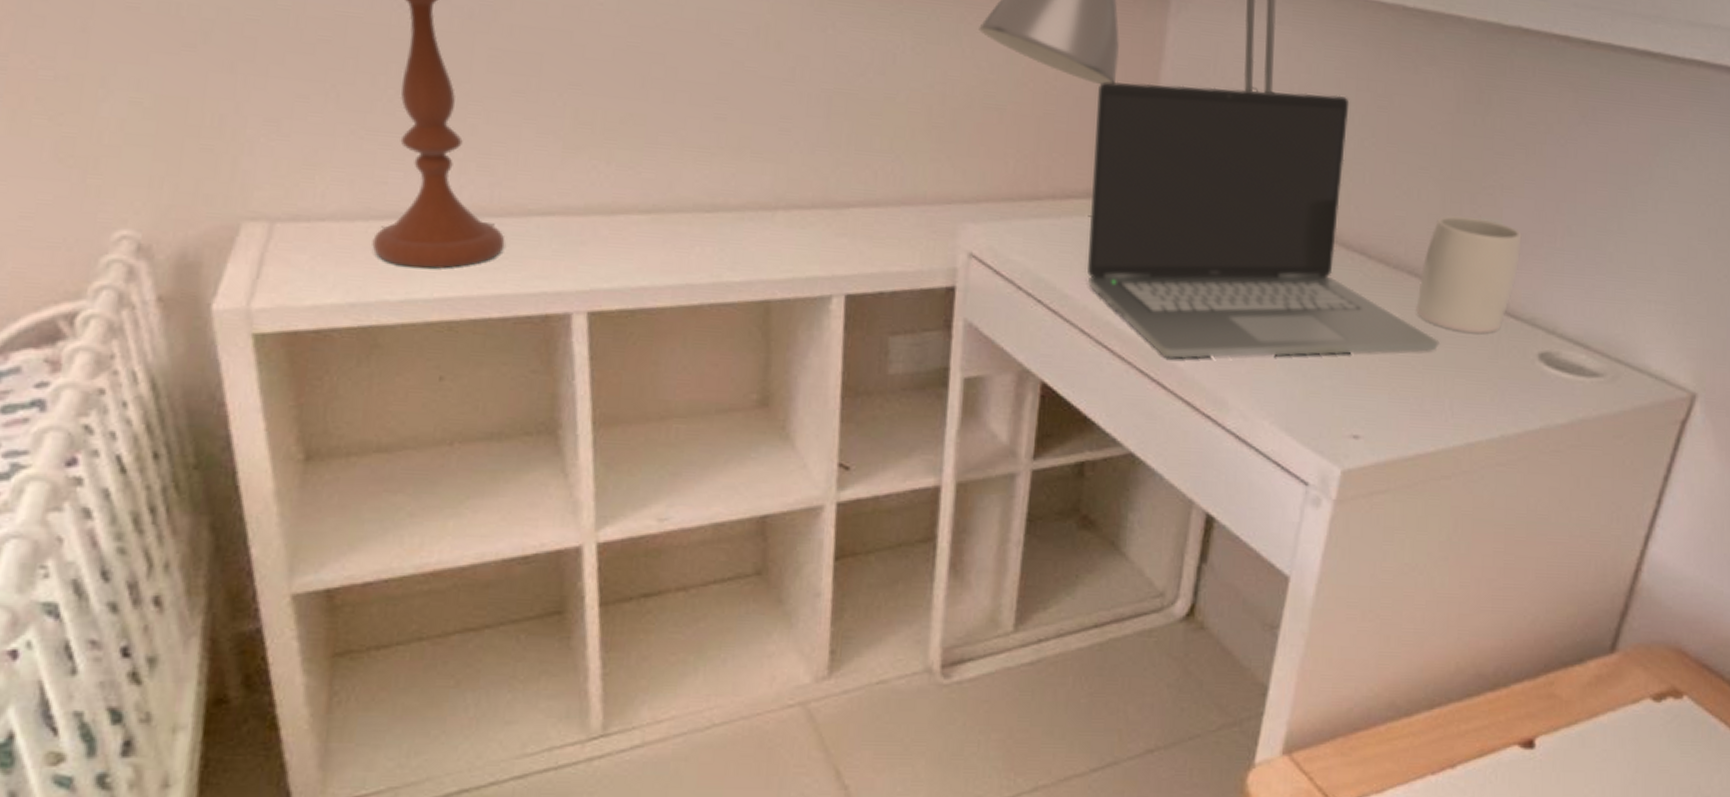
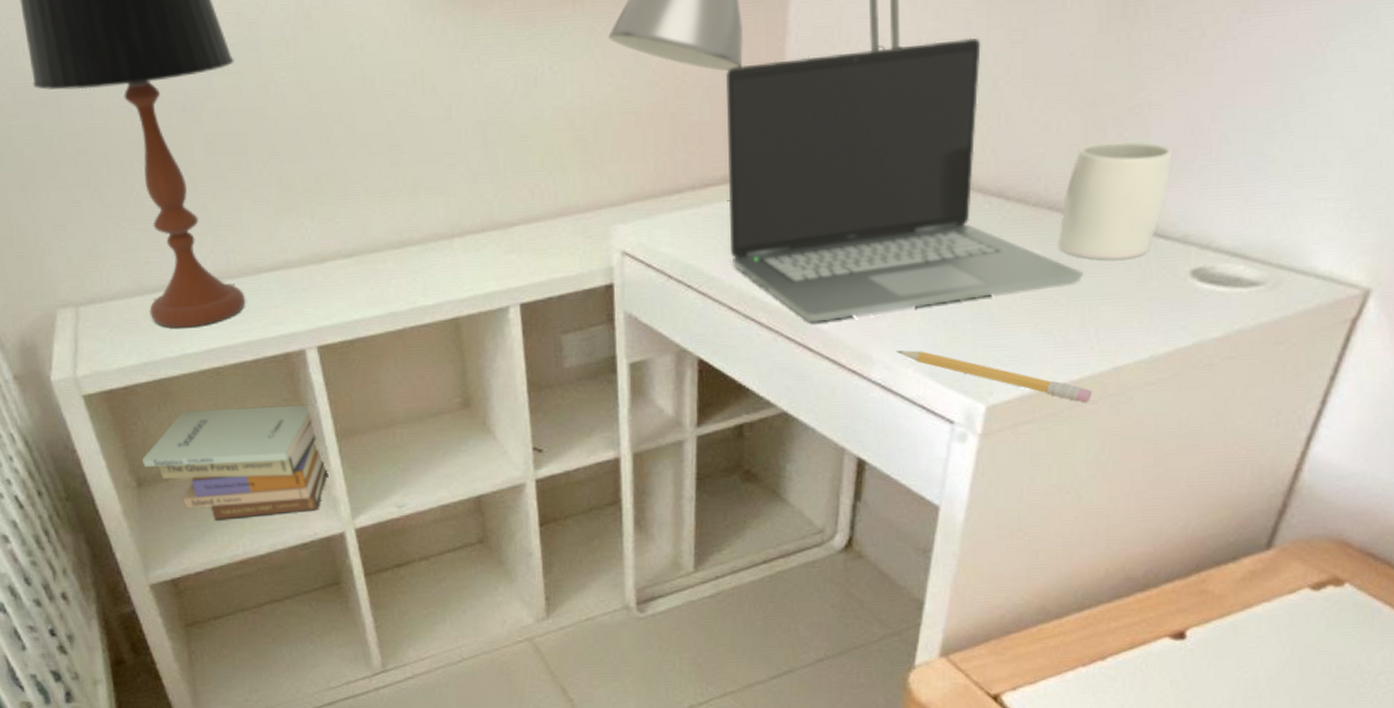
books: none [318,368,574,516] -> present [141,404,328,521]
pencil: none [1253,400,1446,478] -> present [896,350,1093,403]

